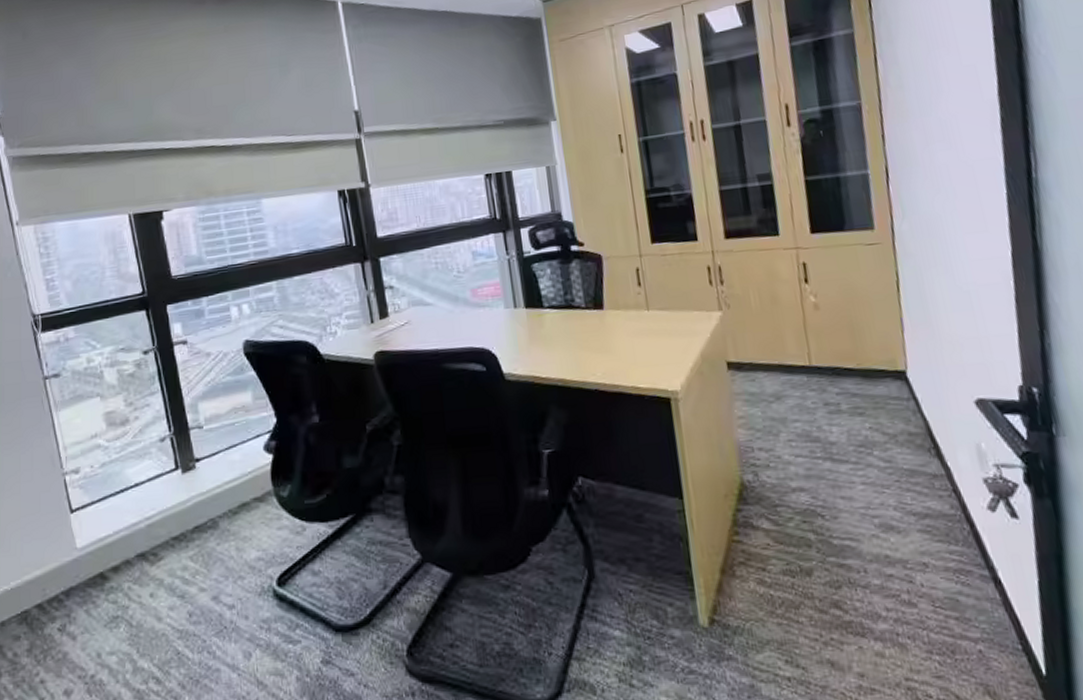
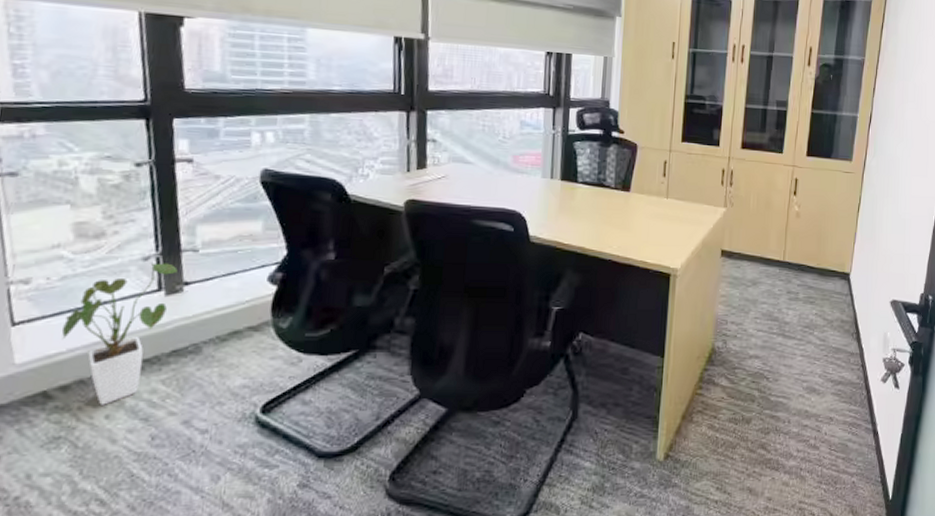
house plant: none [107,442,189,584] -> present [61,263,178,405]

